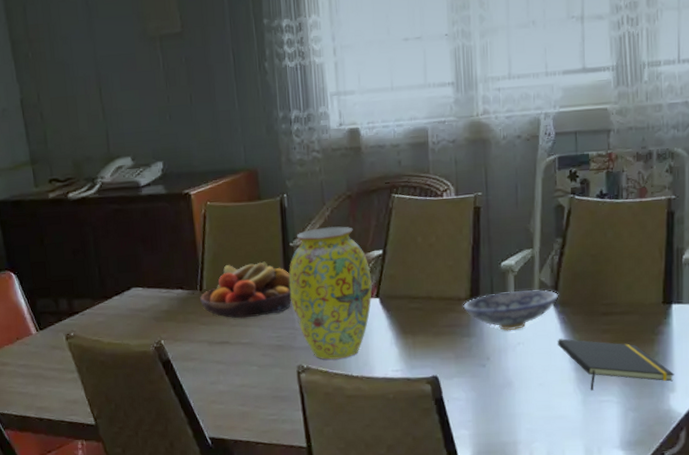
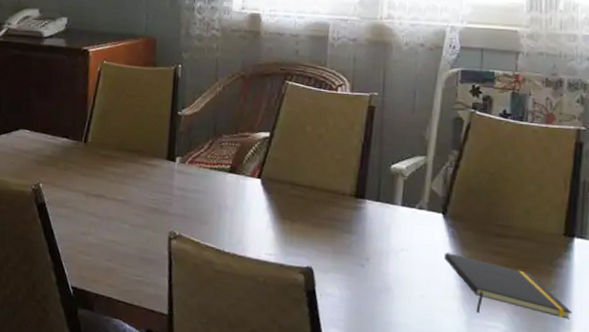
fruit bowl: present [200,261,292,319] -> none [83,123,175,177]
vase: present [288,226,372,360] -> none [171,101,256,233]
bowl: present [462,289,559,331] -> none [346,194,450,235]

